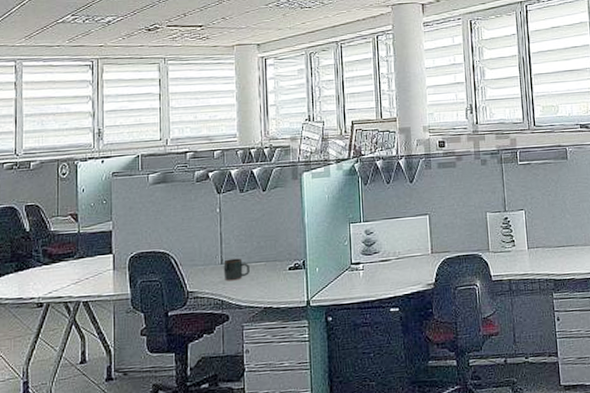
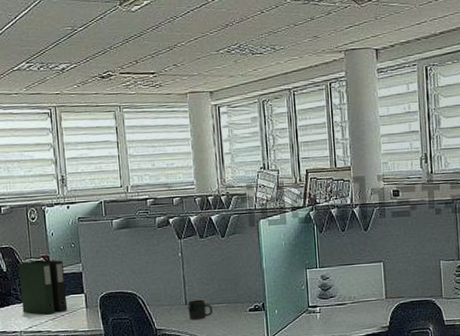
binder: none [42,217,93,279] -> present [17,259,68,315]

